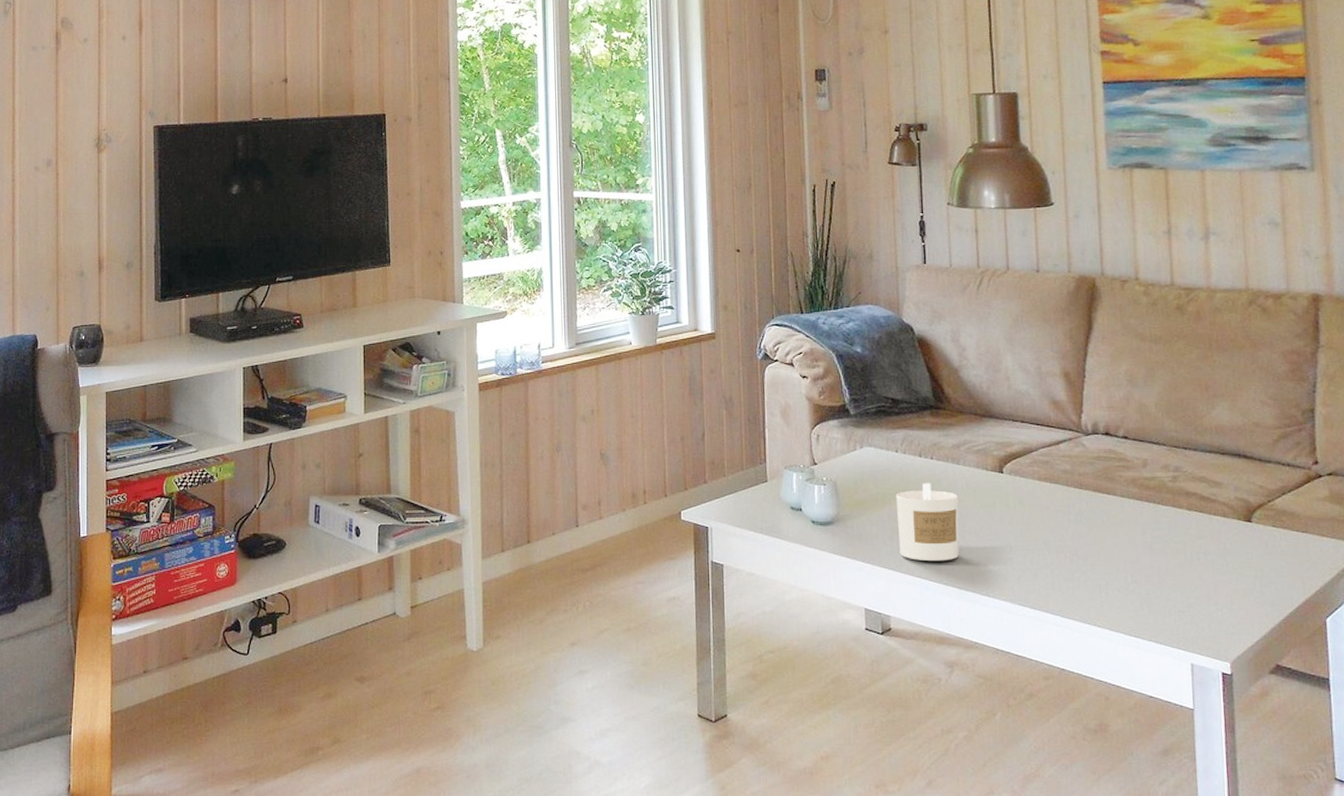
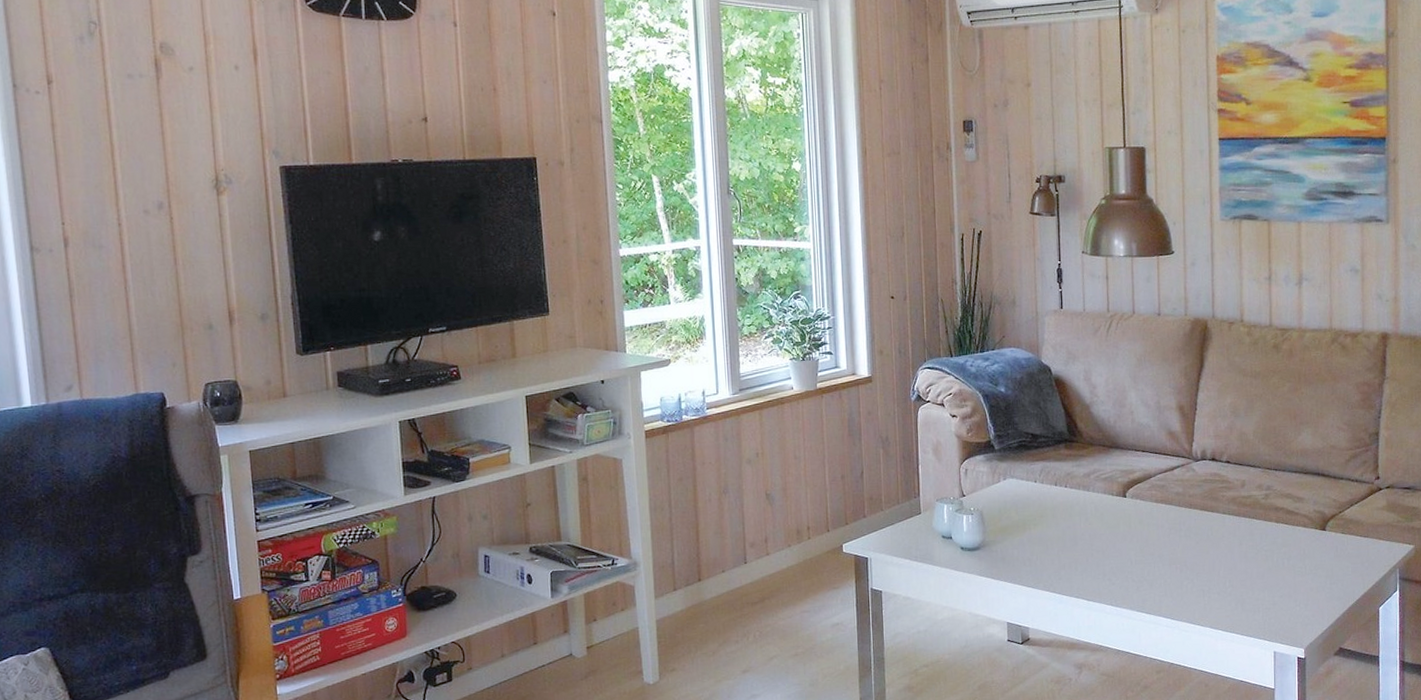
candle: present [895,483,960,562] -> none [1034,508,1089,578]

